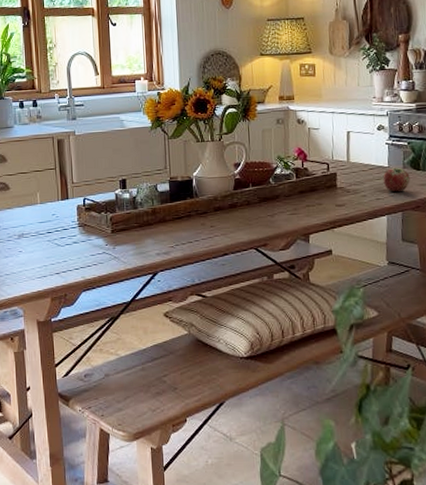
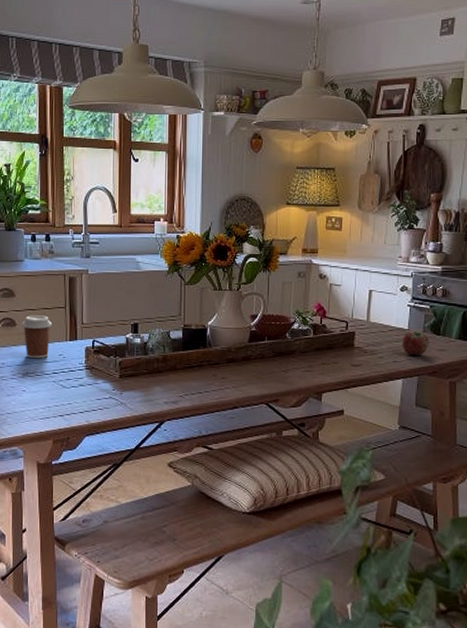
coffee cup: none [15,178,44,220] -> present [21,315,53,359]

